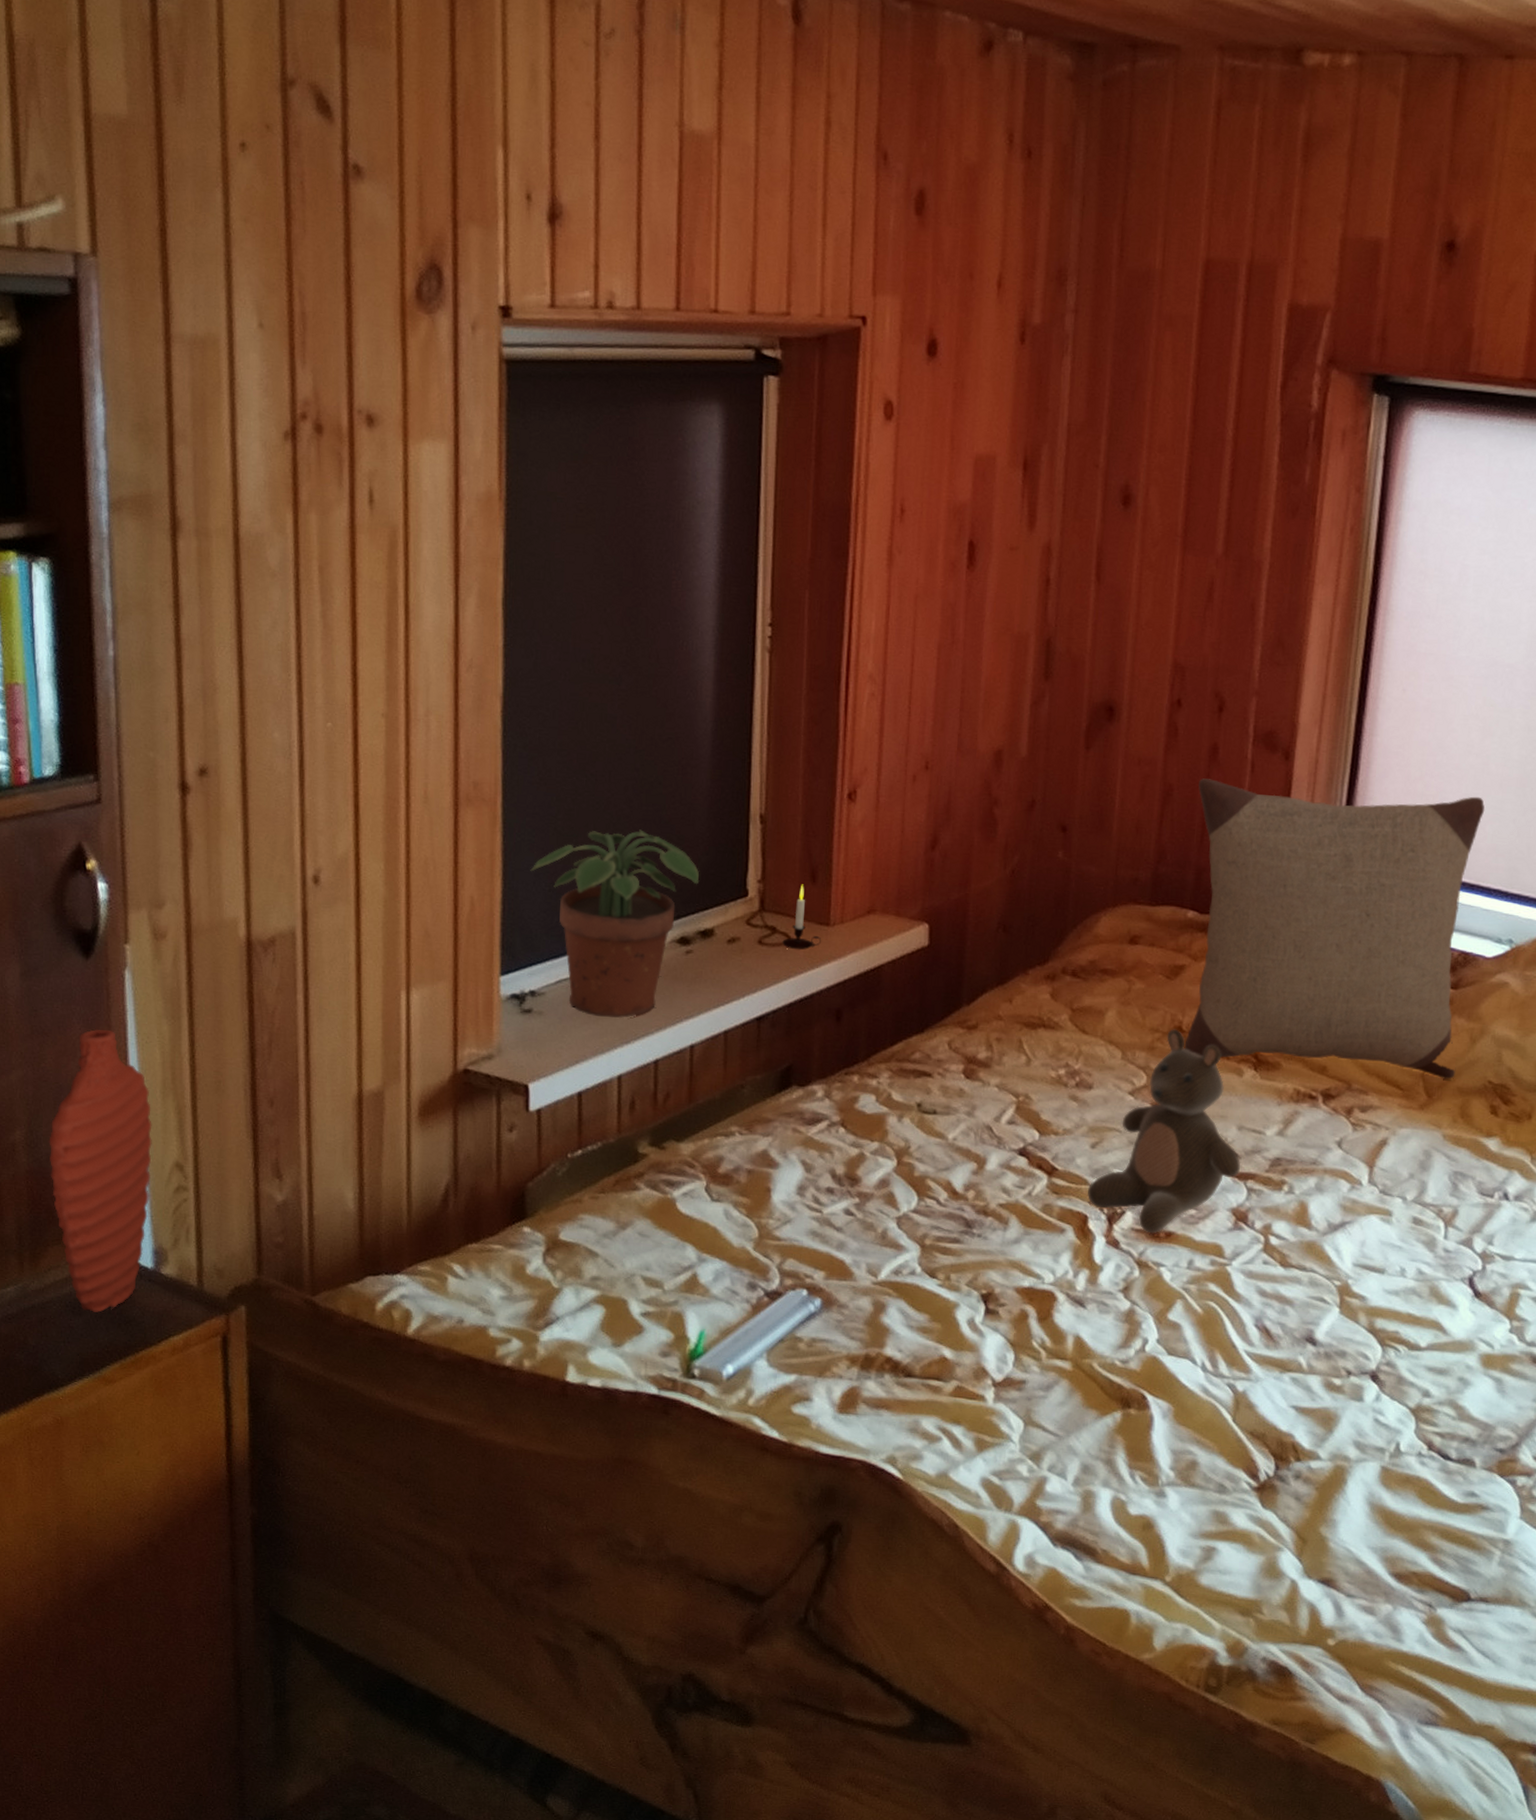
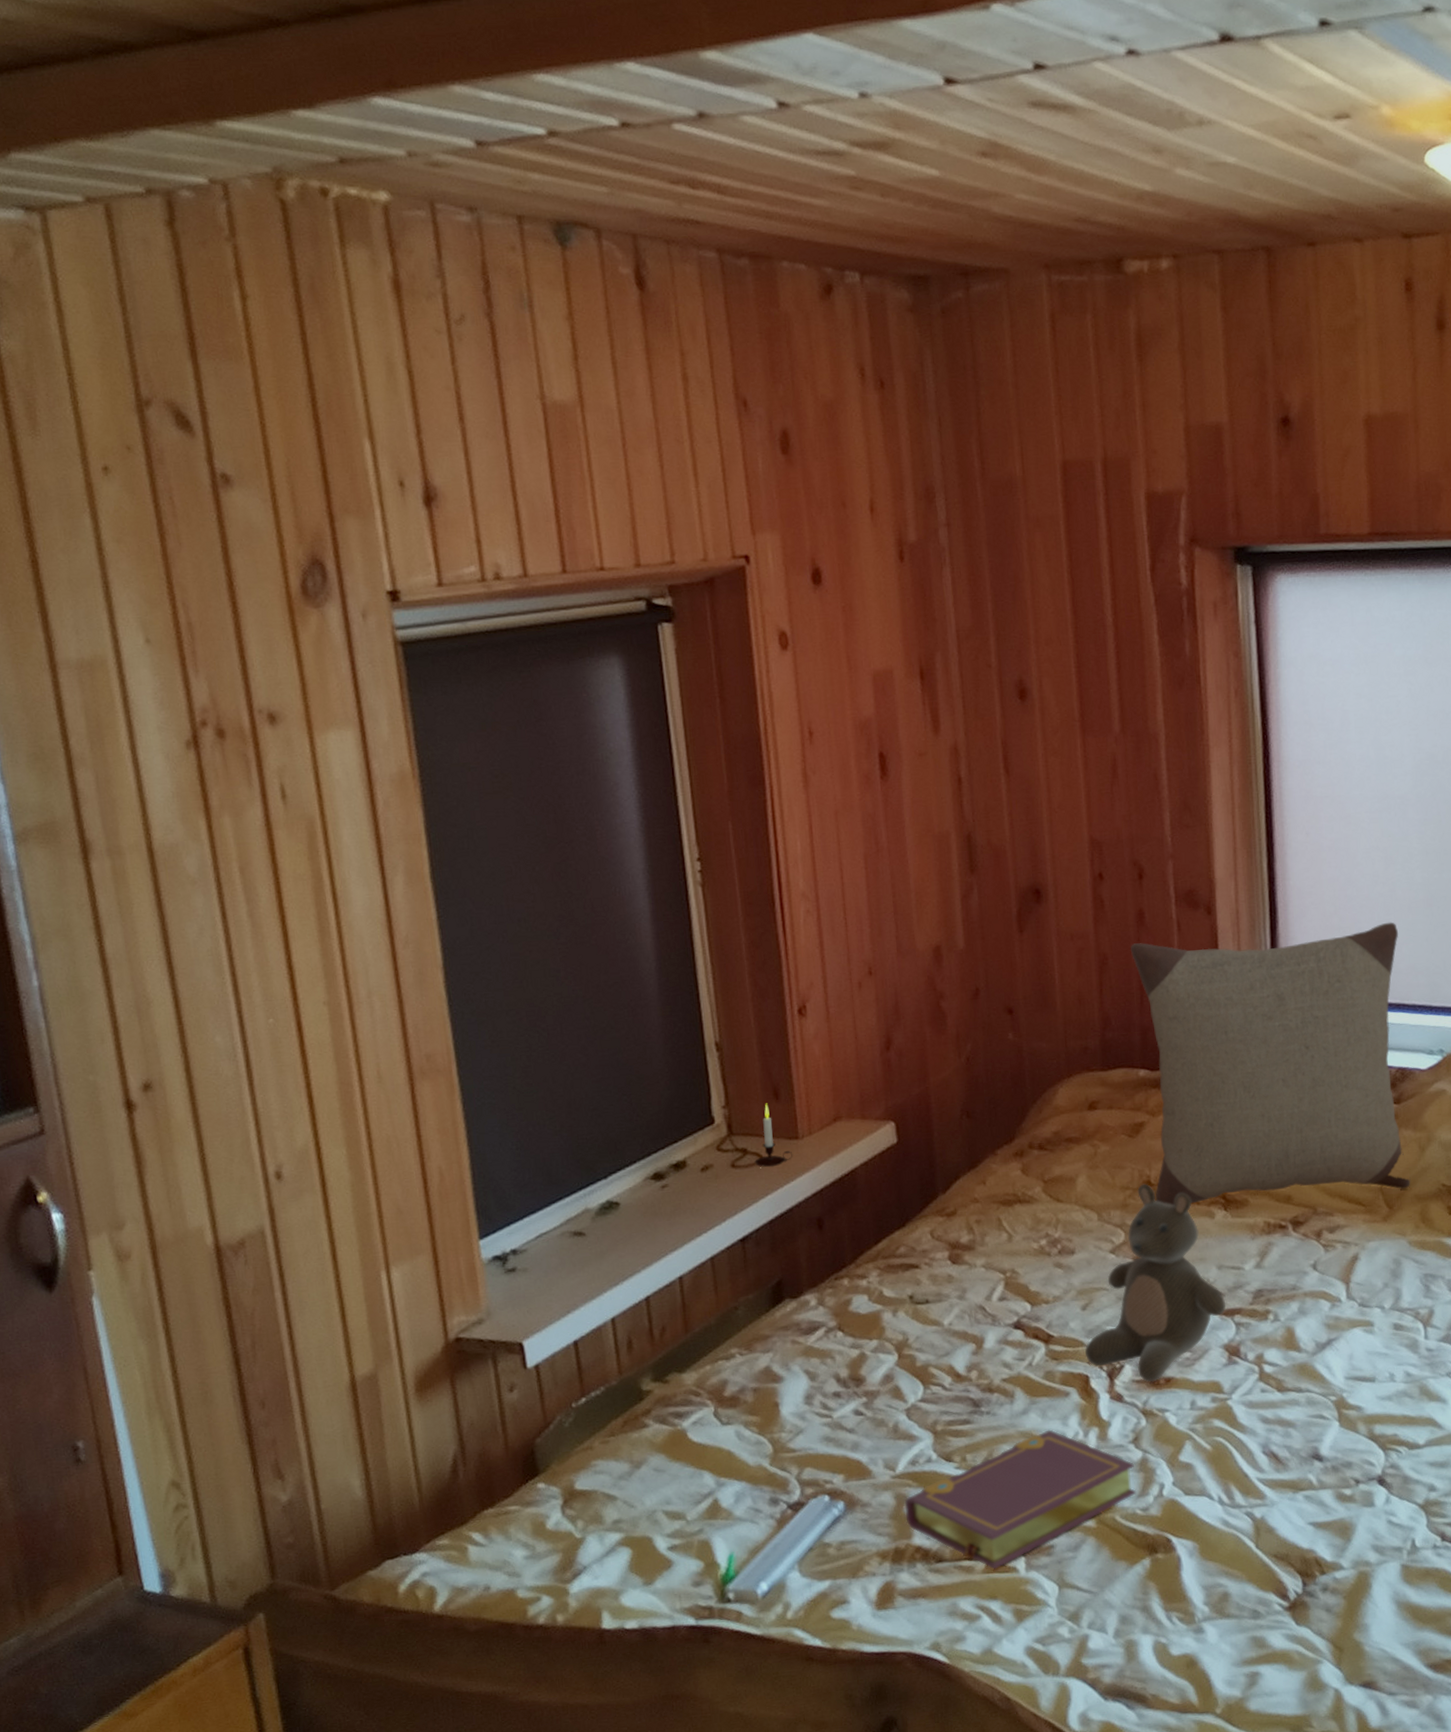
decorative vase: present [49,1028,152,1313] -> none [34,1359,149,1648]
potted plant: present [530,829,700,1019] -> none [495,1075,665,1264]
book: none [880,1263,1120,1394] -> present [904,1429,1137,1570]

